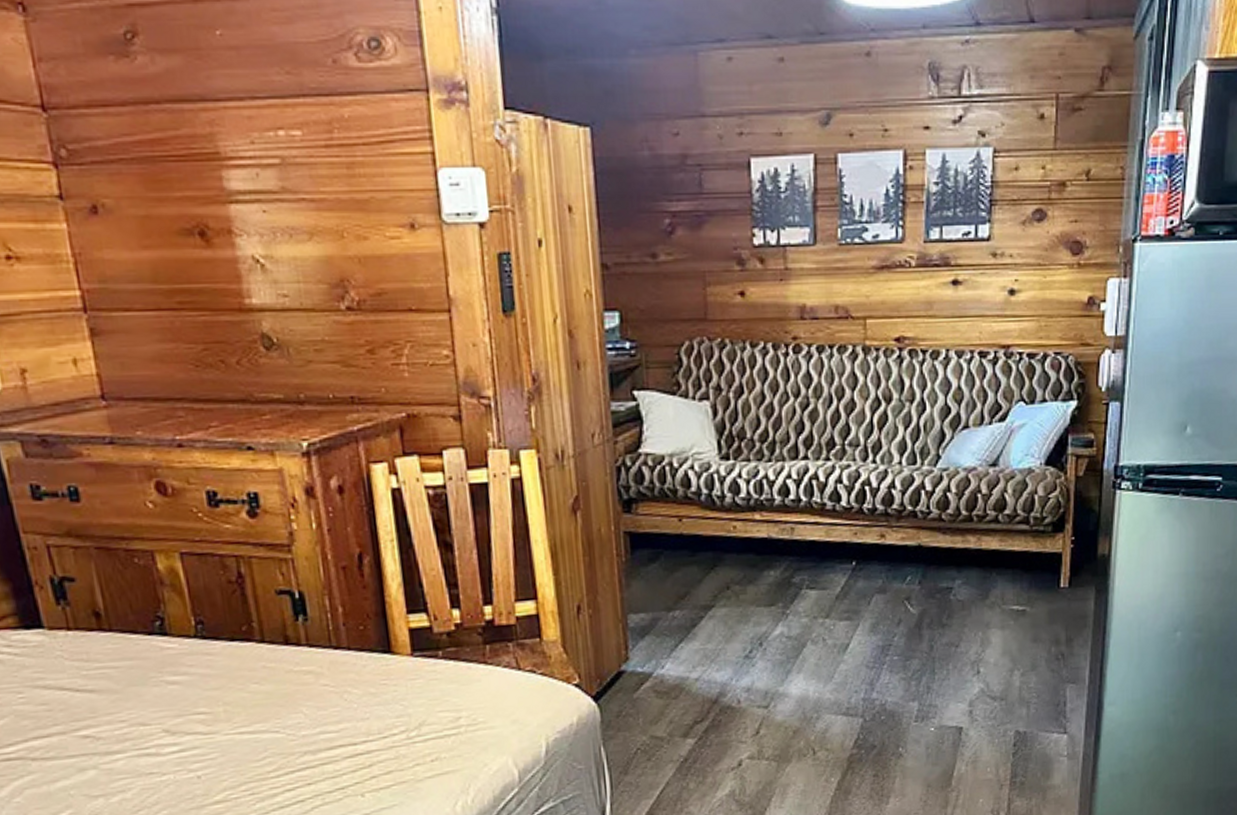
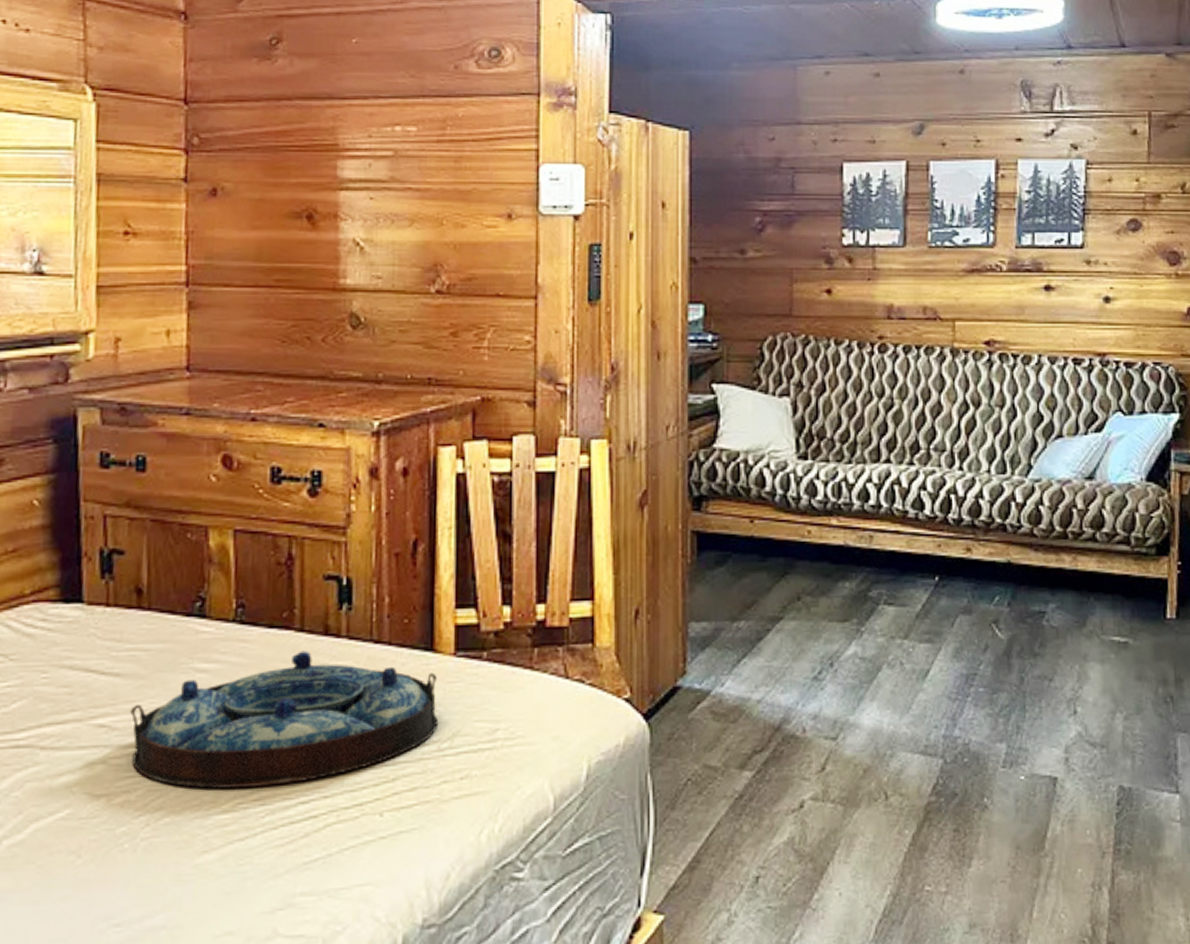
serving tray: none [110,659,405,785] -> present [130,650,439,789]

